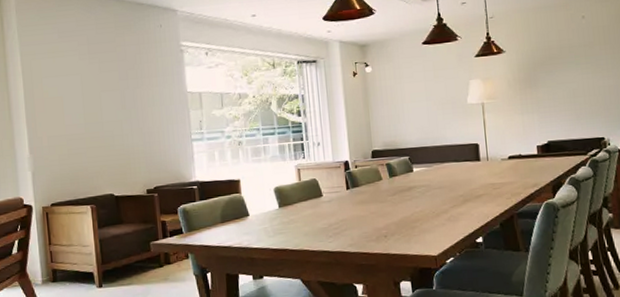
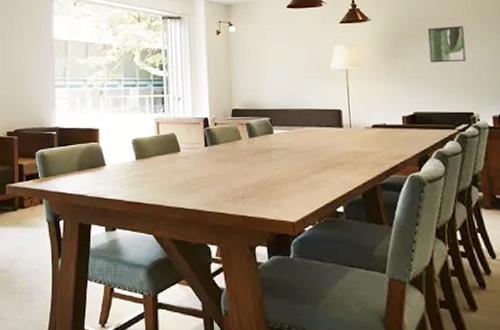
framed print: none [560,52,598,92] -> present [427,26,467,63]

